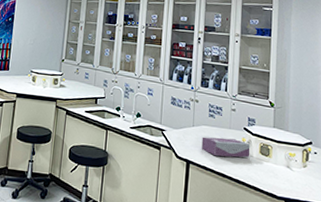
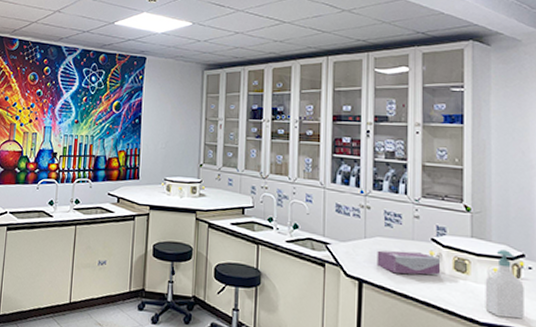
soap bottle: none [282,138,311,194] -> present [485,249,524,319]

